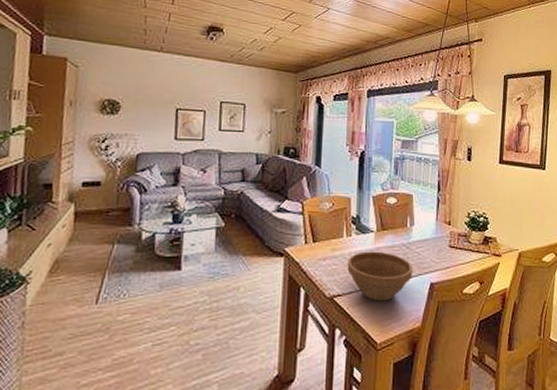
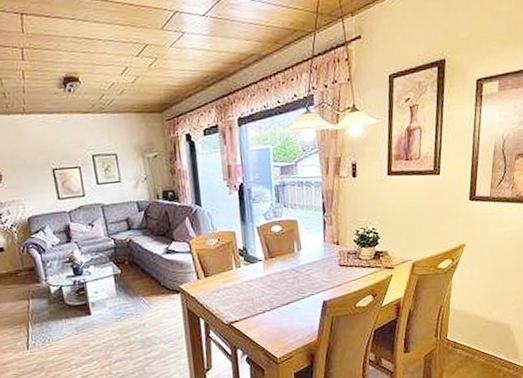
flower pot: present [347,251,412,302] -> none [240,278,305,323]

